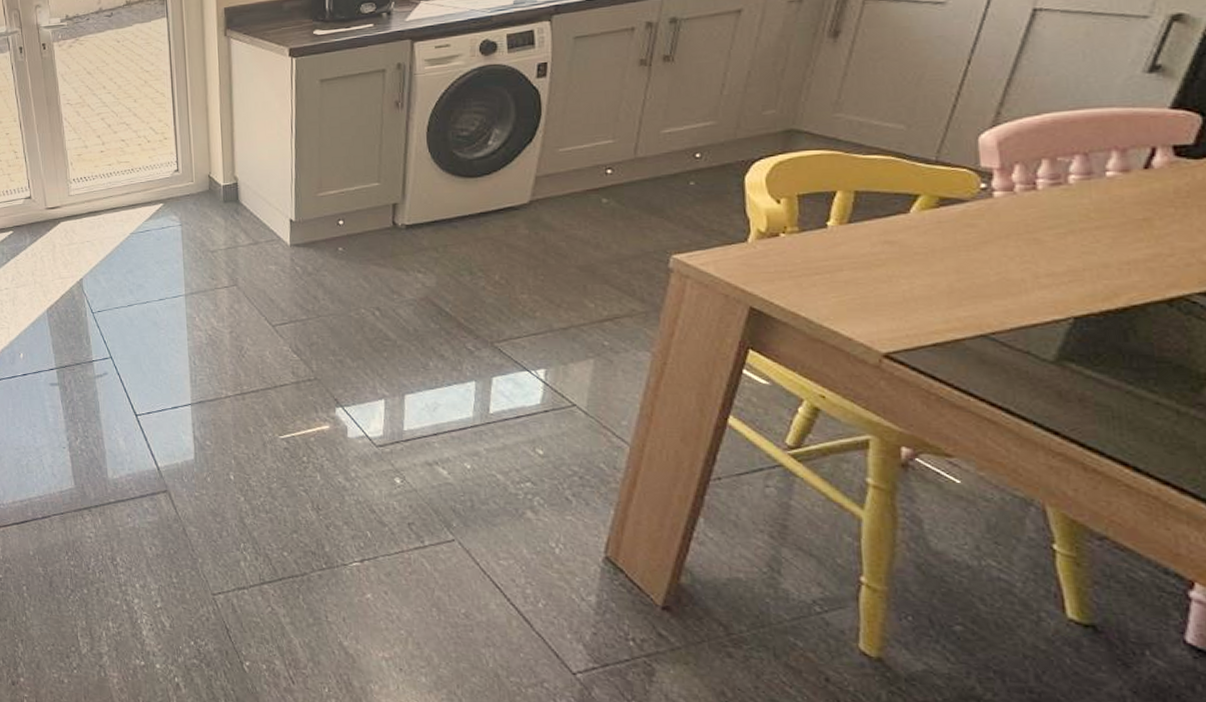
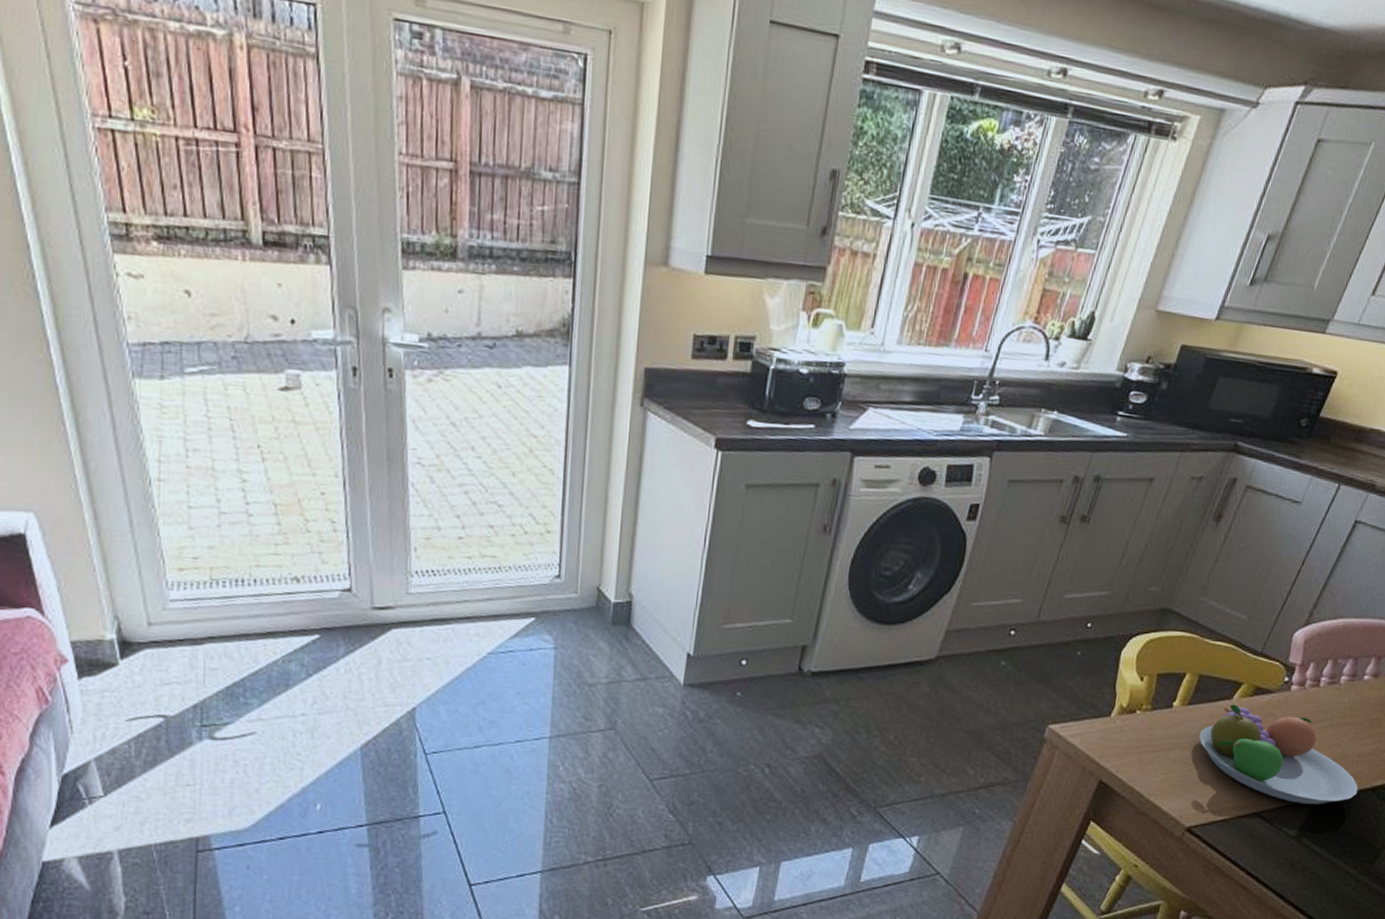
fruit bowl: none [872,218,1141,324] -> present [1198,704,1358,805]

